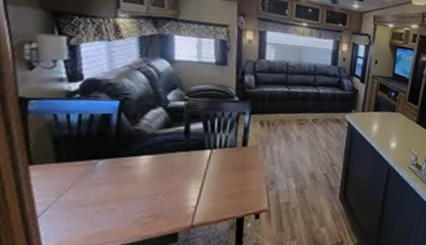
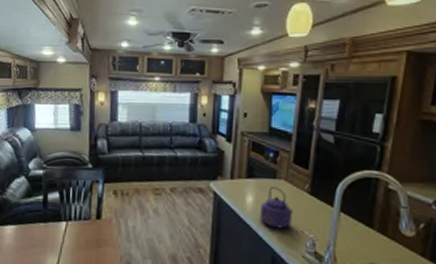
kettle: none [381,118,405,149] -> present [259,187,293,229]

